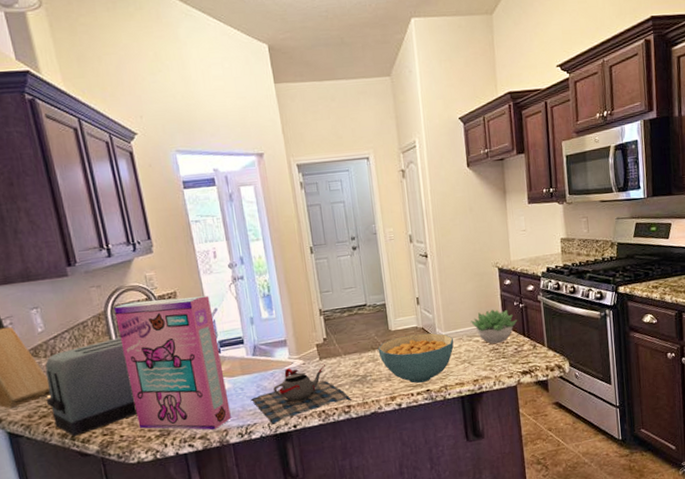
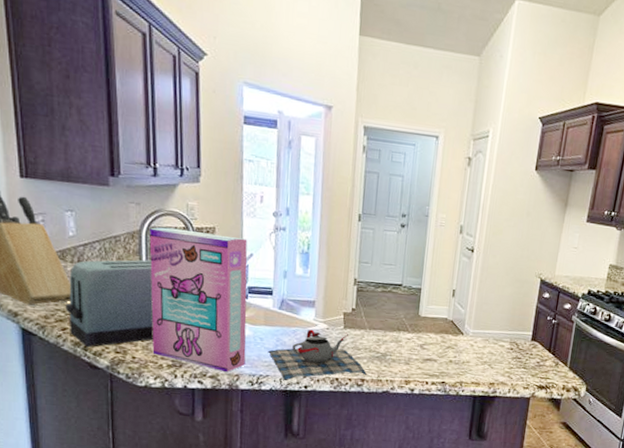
cereal bowl: present [378,333,454,383] -> none [403,324,480,374]
succulent plant: present [471,309,517,344] -> none [501,318,546,354]

